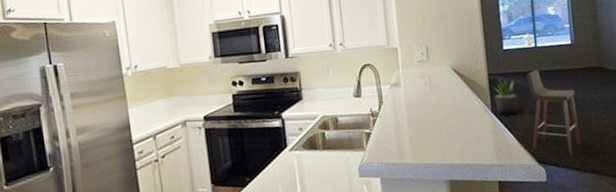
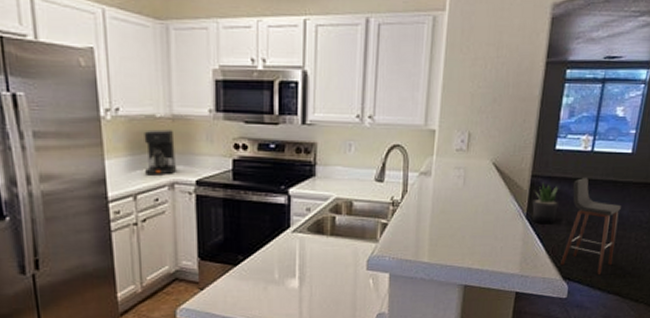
coffee maker: none [158,77,188,118] -> present [144,129,177,176]

